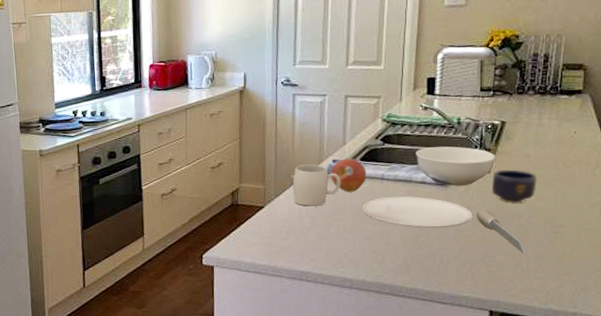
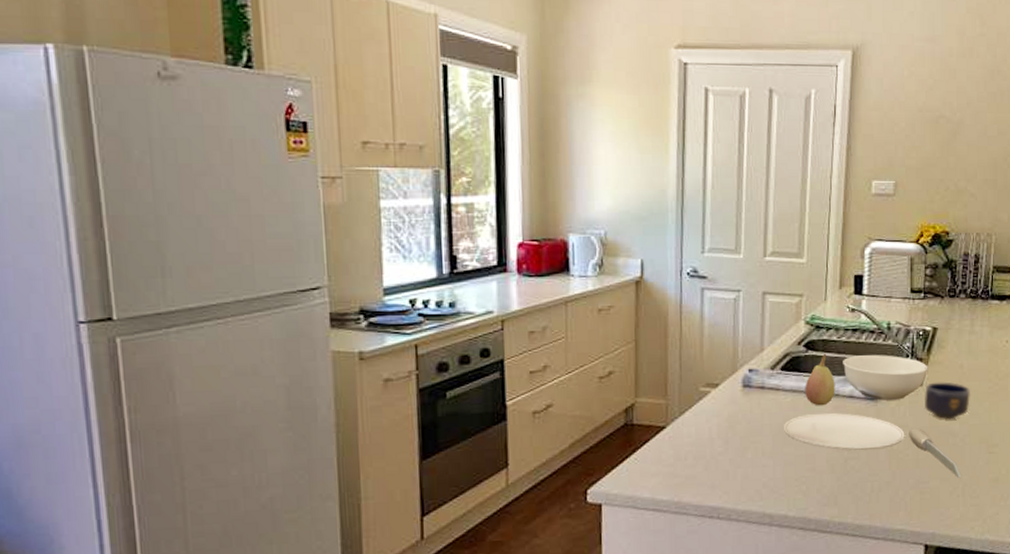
mug: present [292,164,340,207] -> none [701,374,758,426]
fruit: present [331,158,367,192] -> none [746,367,789,409]
fruit: none [381,145,409,191] -> present [805,353,835,406]

